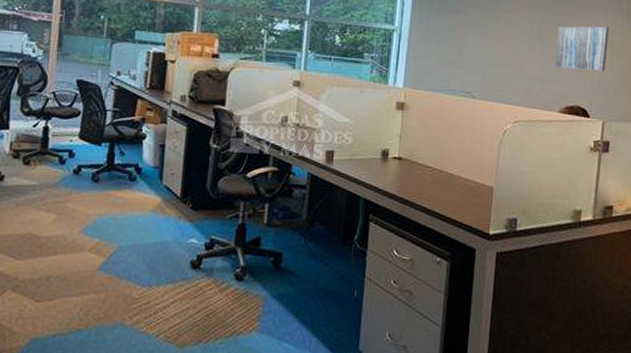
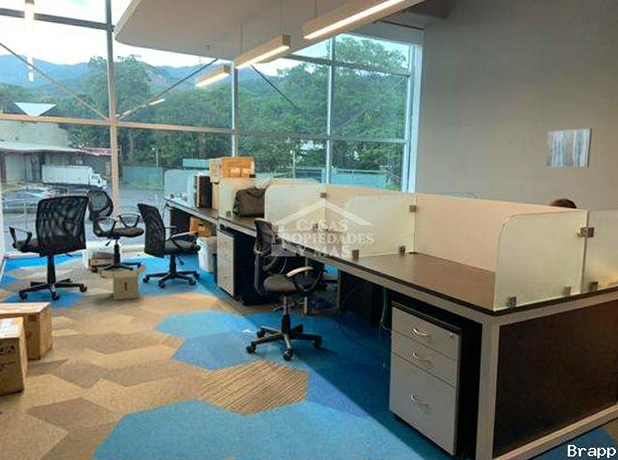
cardboard box: none [21,150,80,195] -> present [100,263,147,301]

